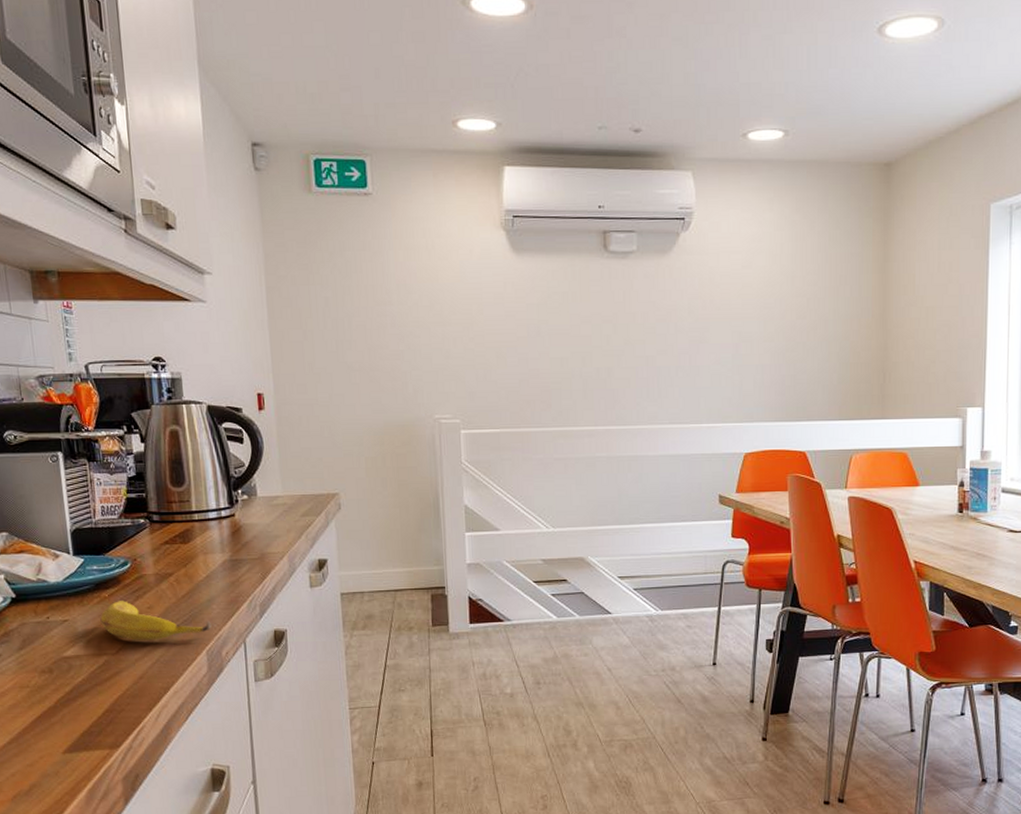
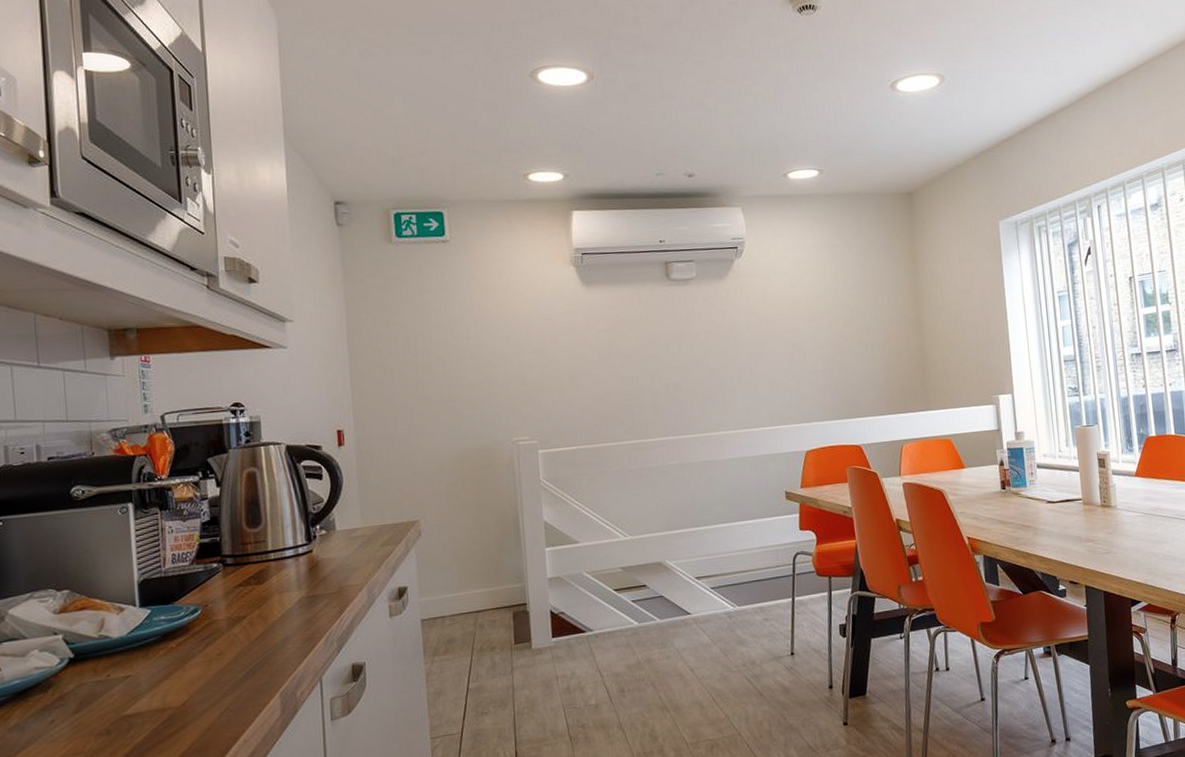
banana: present [100,601,211,640] -> none [166,649,286,690]

